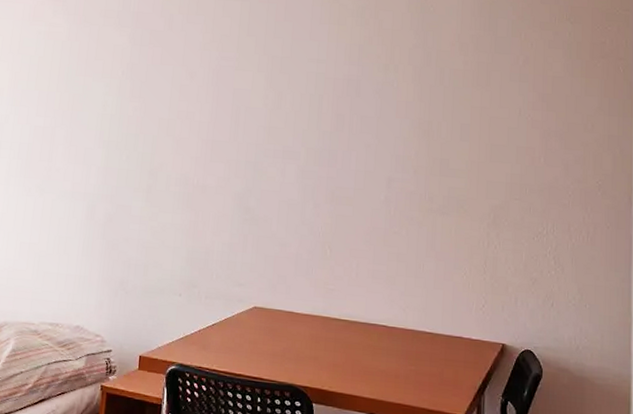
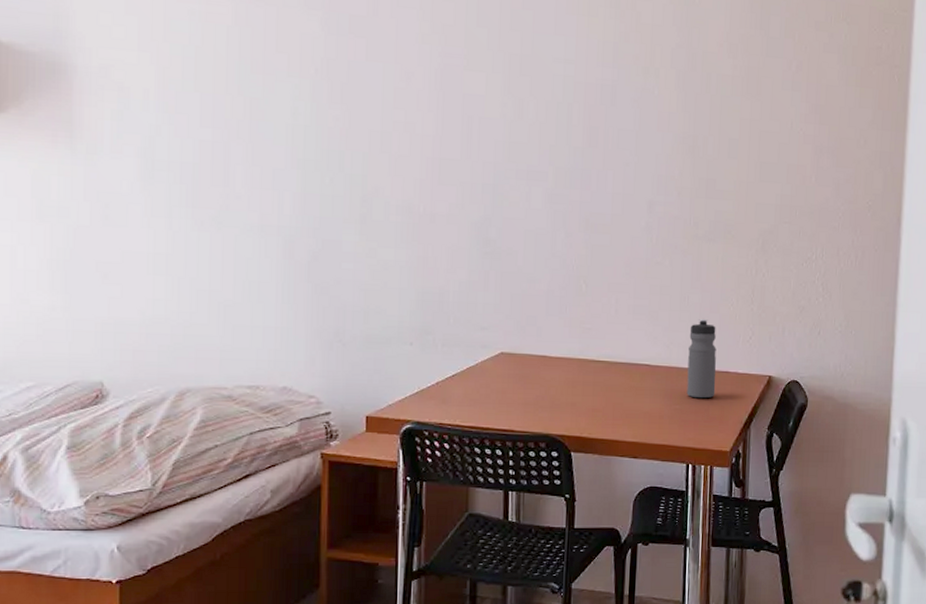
water bottle: none [421,285,450,362] -> present [686,318,717,399]

